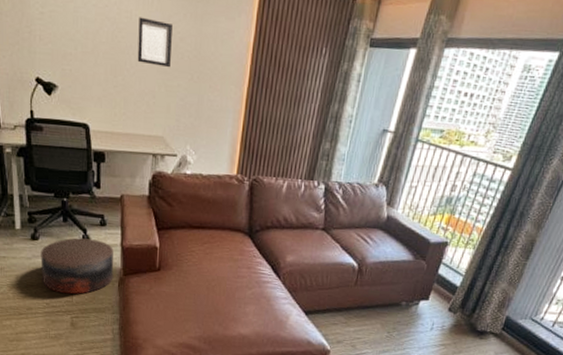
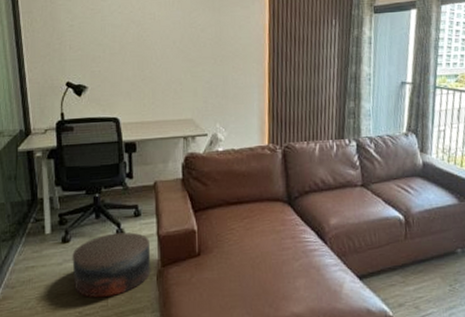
picture frame: present [137,17,173,68] -> none [162,17,194,56]

